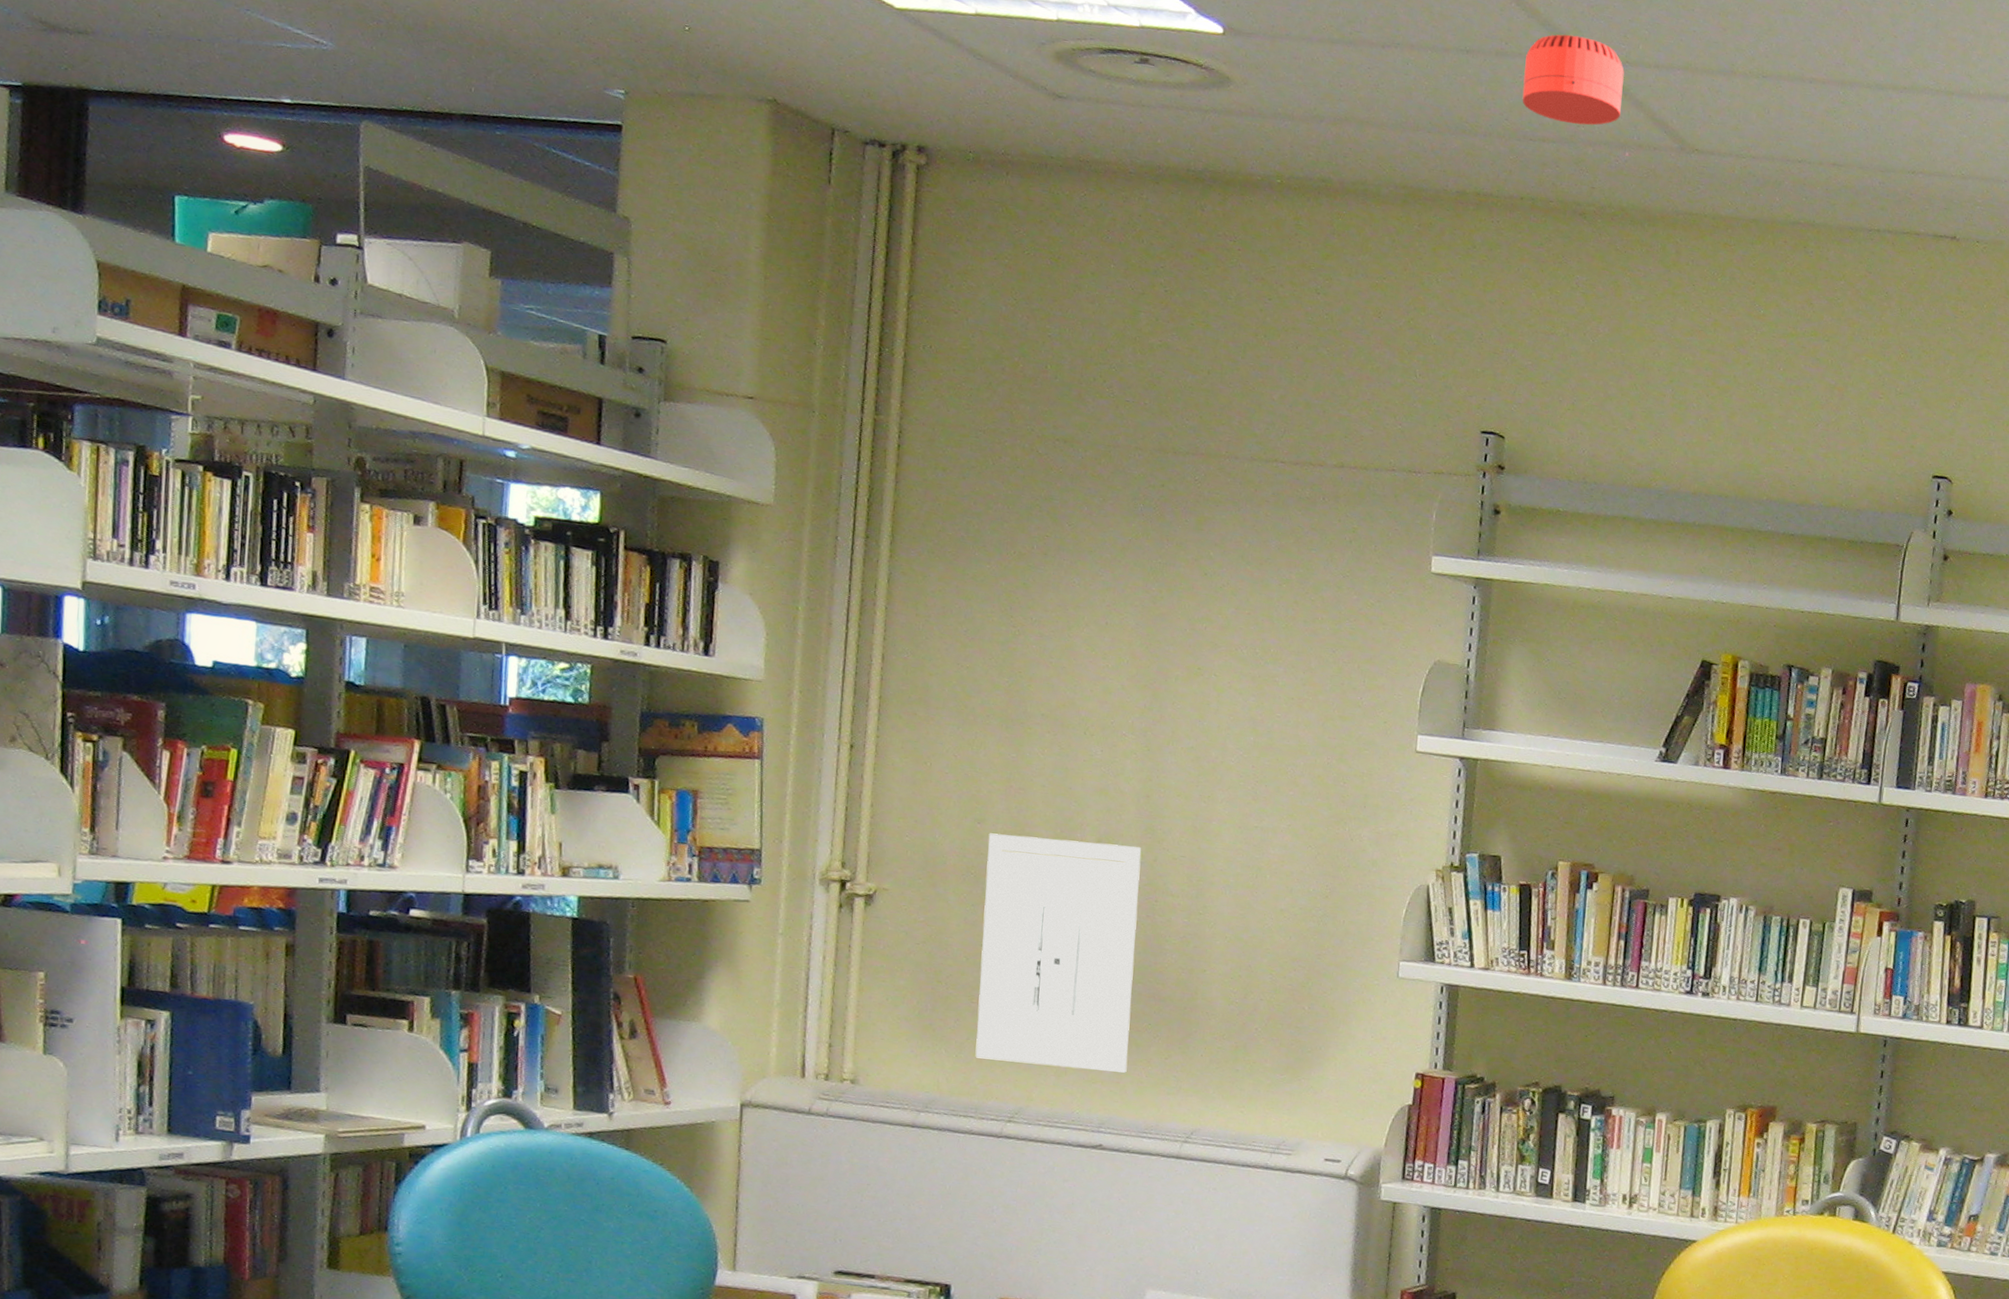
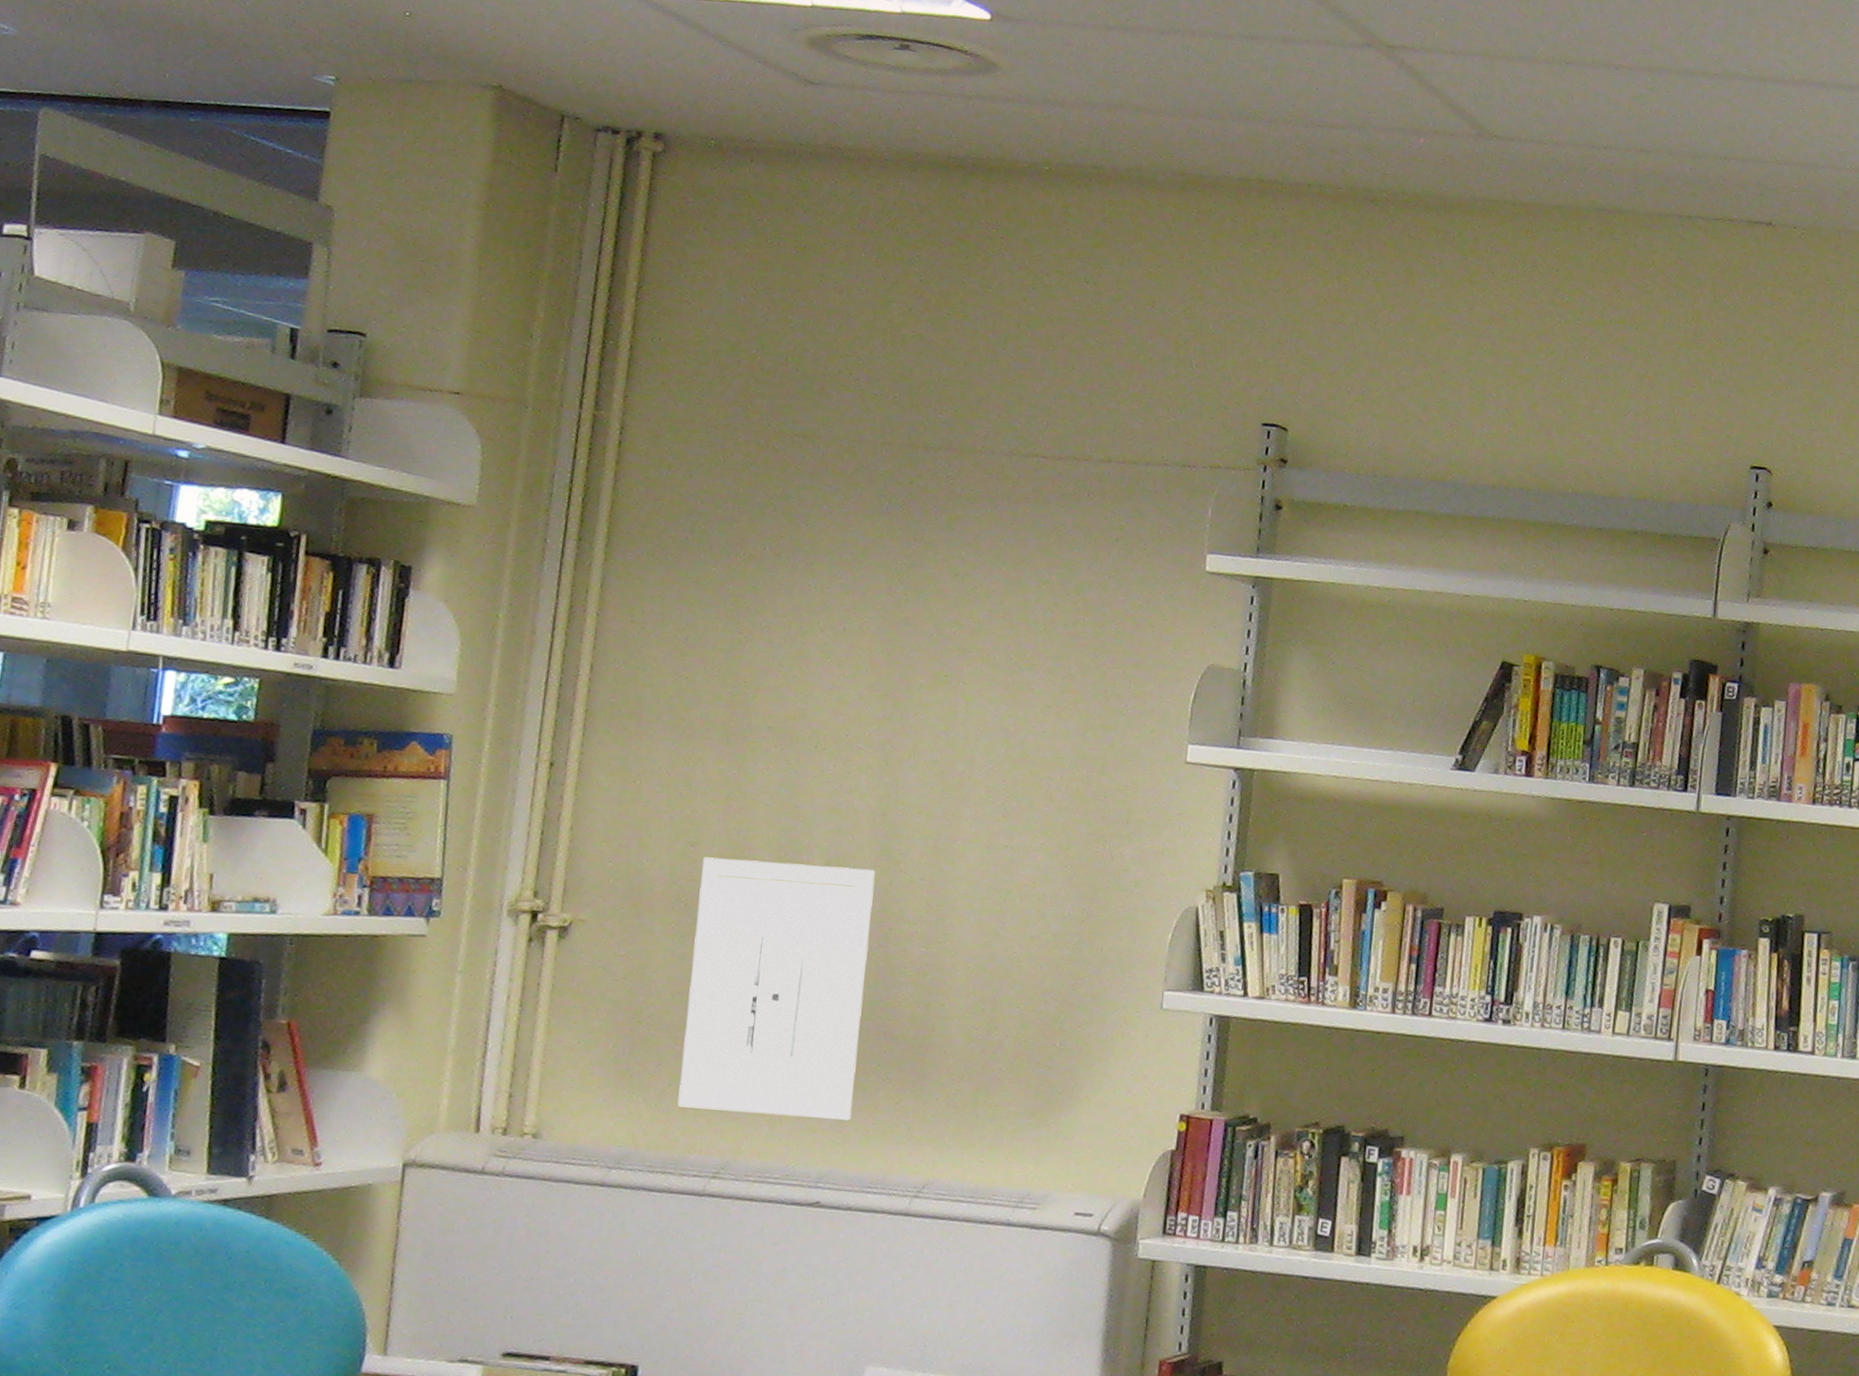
smoke detector: present [1522,34,1624,125] -> none [1310,21,1419,112]

